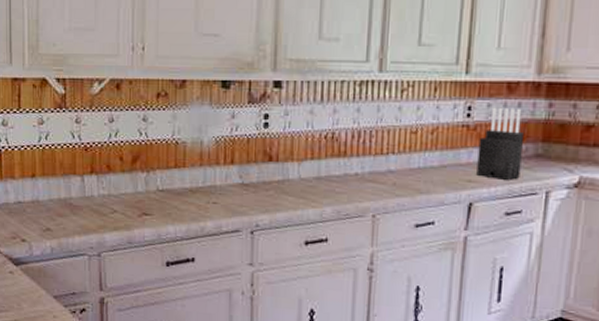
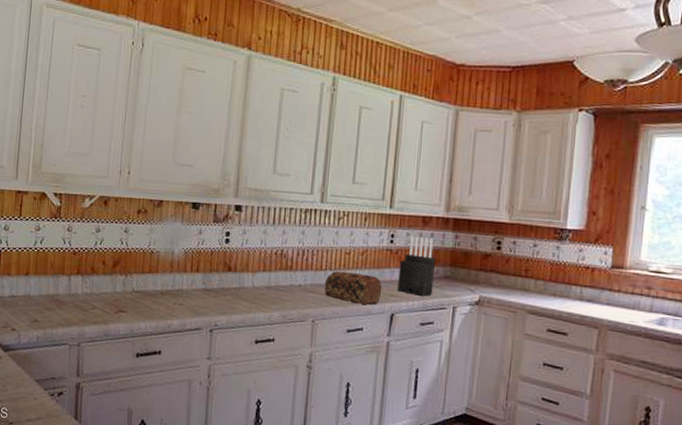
bread loaf: none [386,154,458,193] -> present [324,271,382,305]

